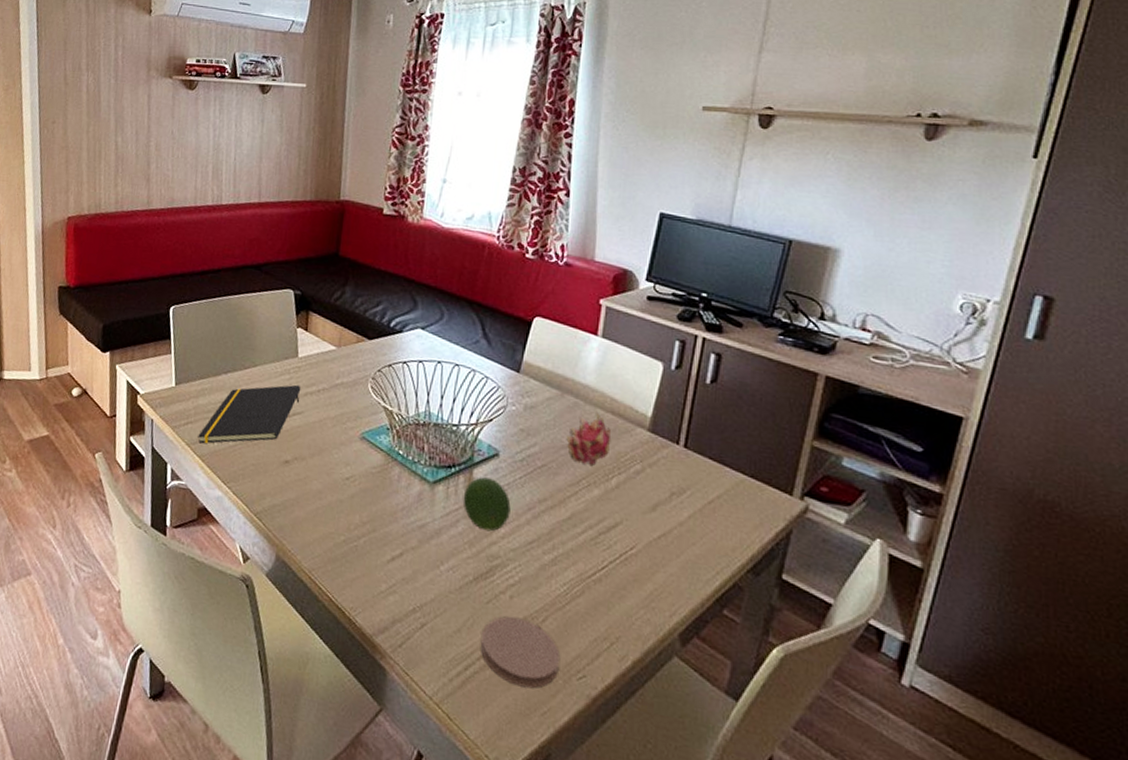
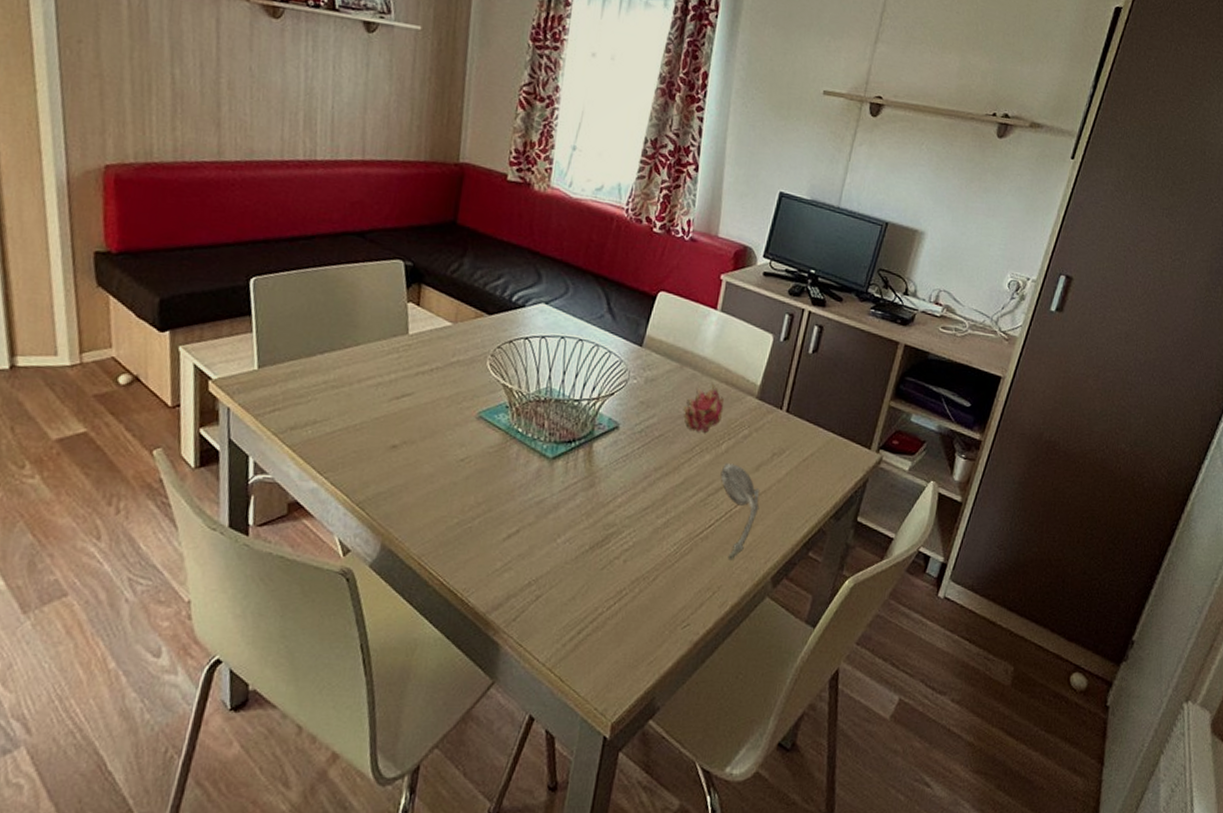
notepad: present [198,384,301,444] -> none [287,364,412,432]
fruit: present [463,477,511,532] -> none [581,450,628,502]
coaster: present [480,616,561,689] -> none [593,579,668,642]
spoon: none [611,499,659,610] -> present [720,463,760,561]

